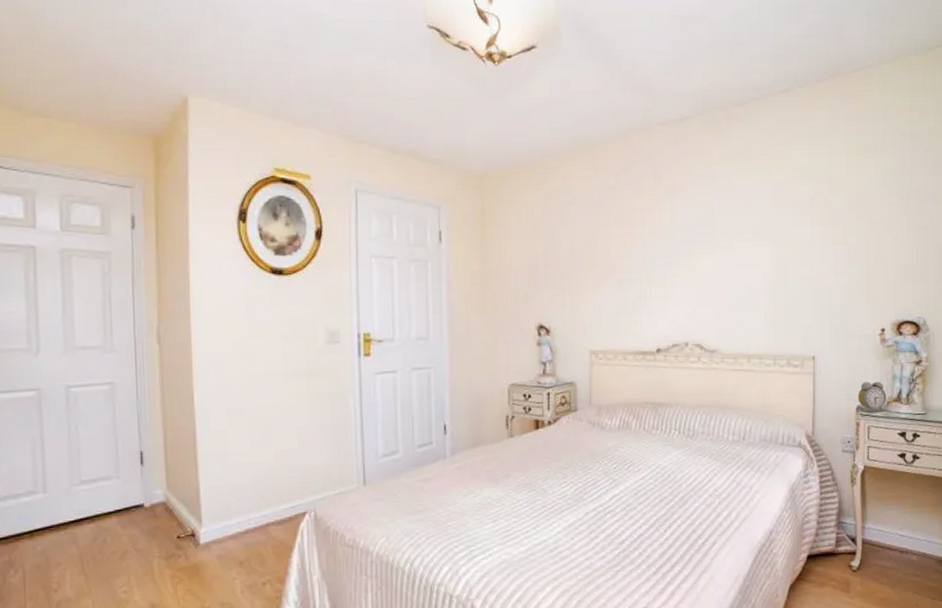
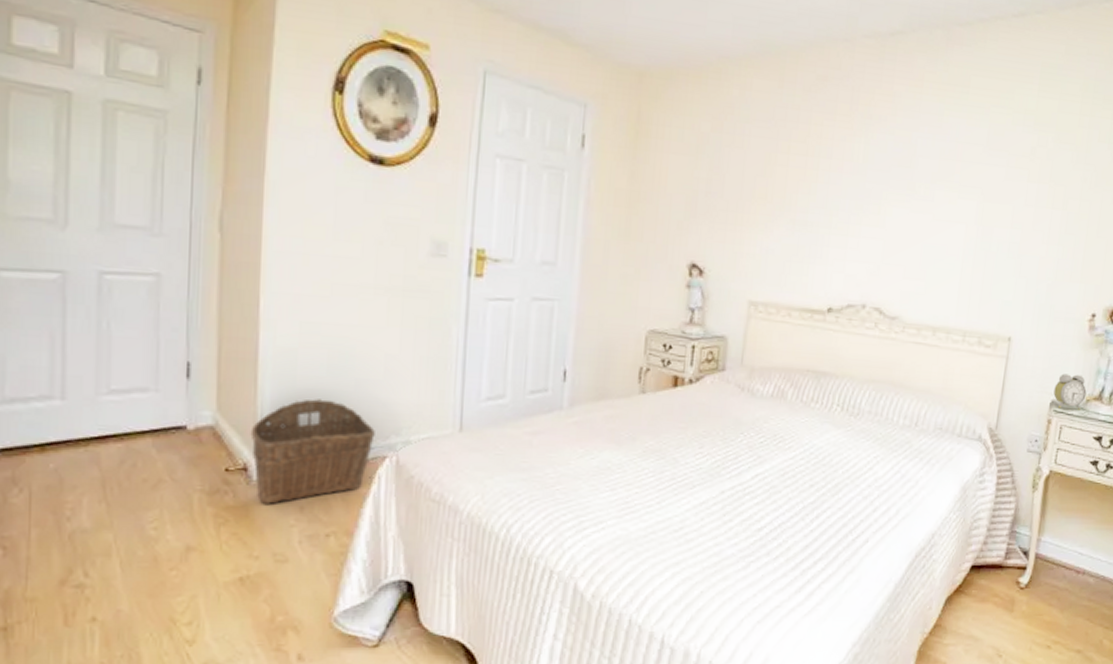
wicker basket: none [195,470,295,562] -> present [250,399,375,504]

